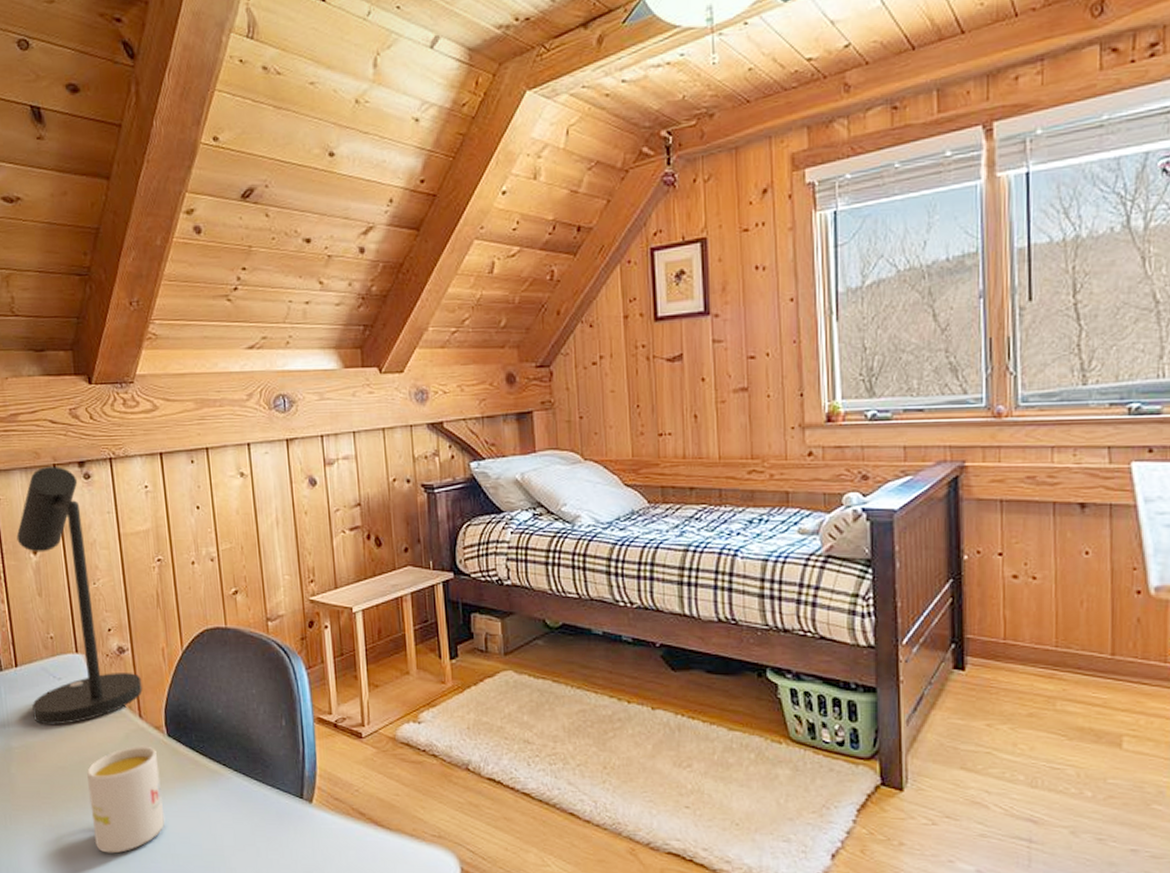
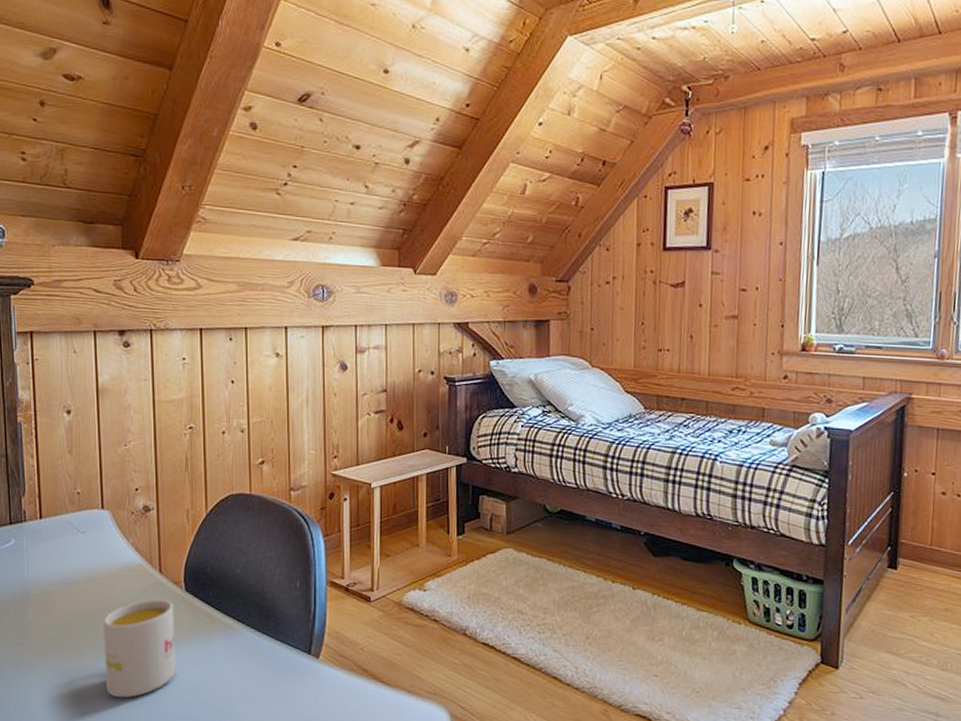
desk lamp: present [16,466,143,725] -> none [51,332,165,576]

